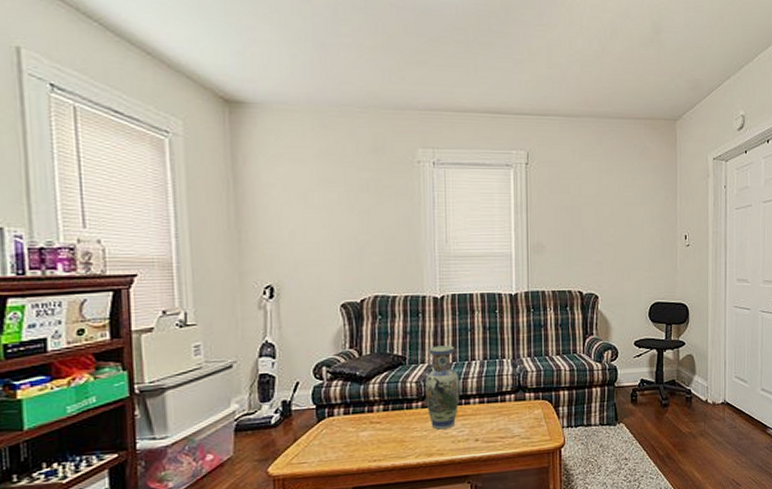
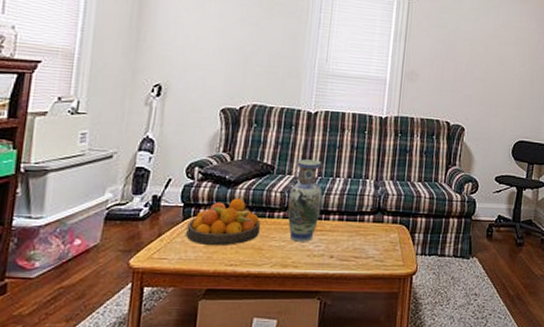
fruit bowl: none [323,393,399,445] -> present [186,198,260,247]

